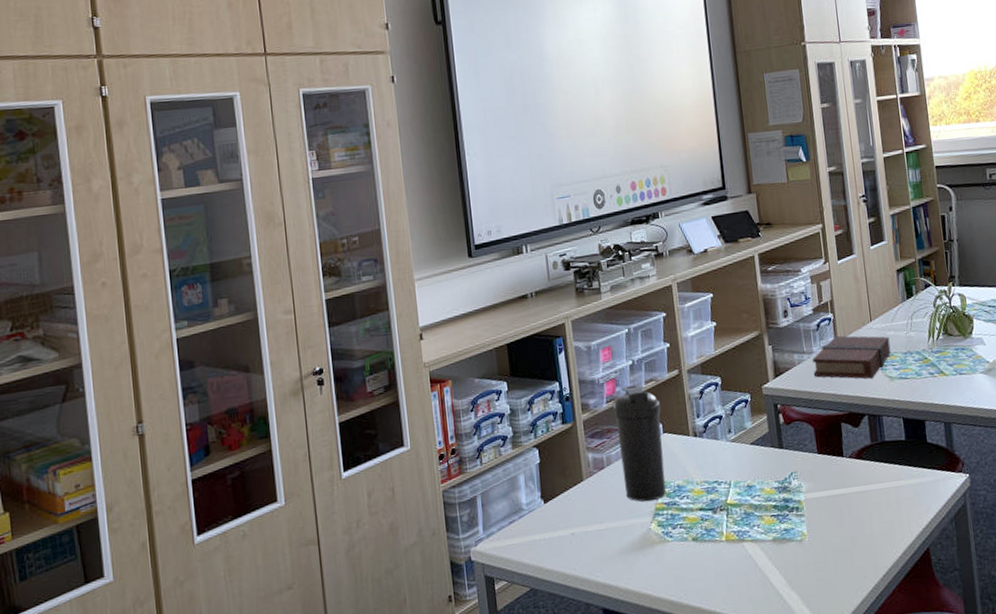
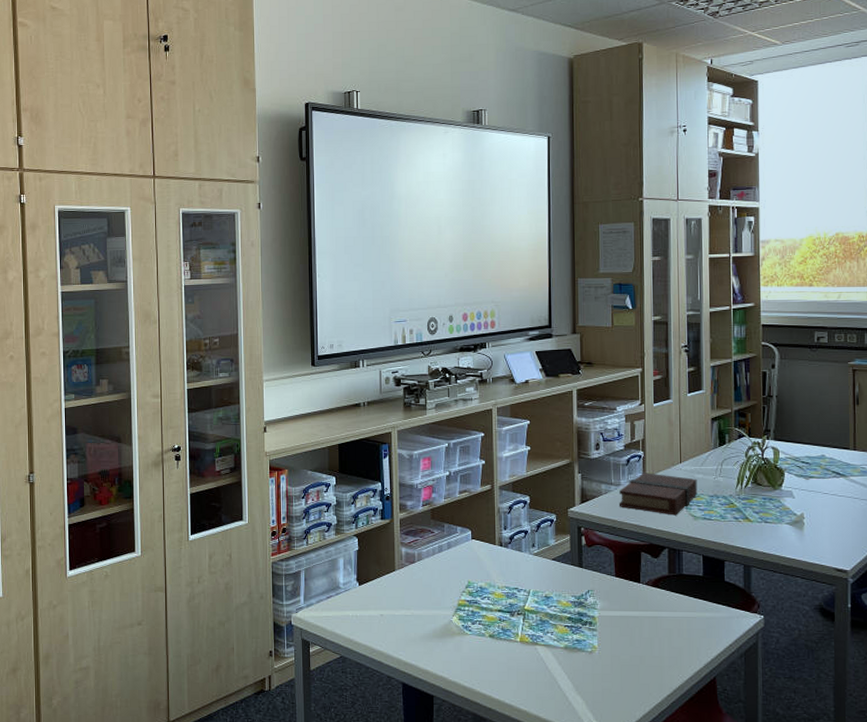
water bottle: present [613,384,666,502] -> none [428,494,471,597]

